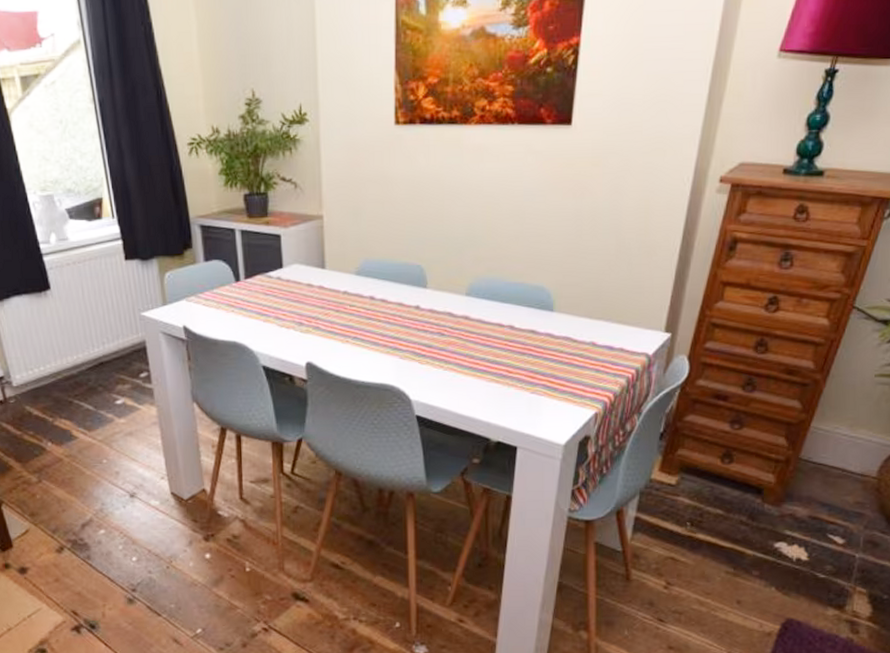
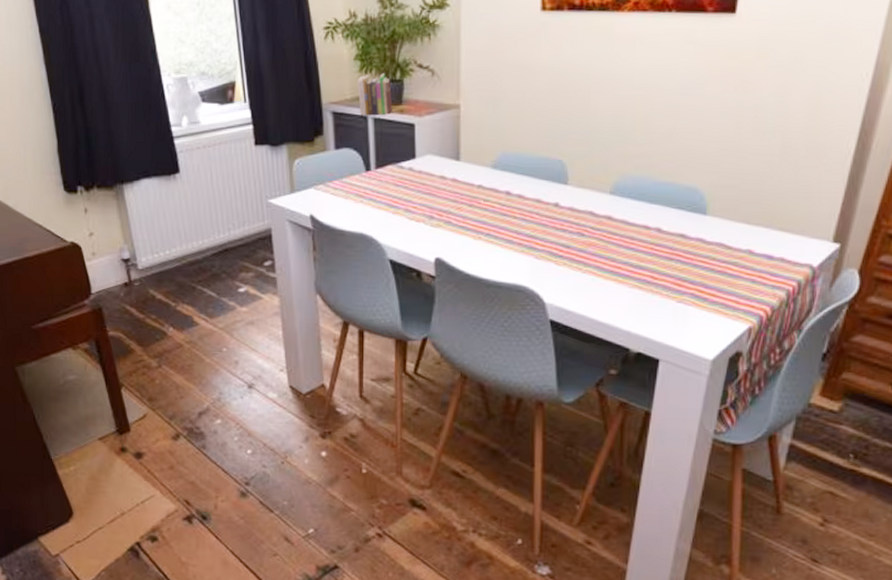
books: none [223,187,259,229] -> present [357,73,393,116]

